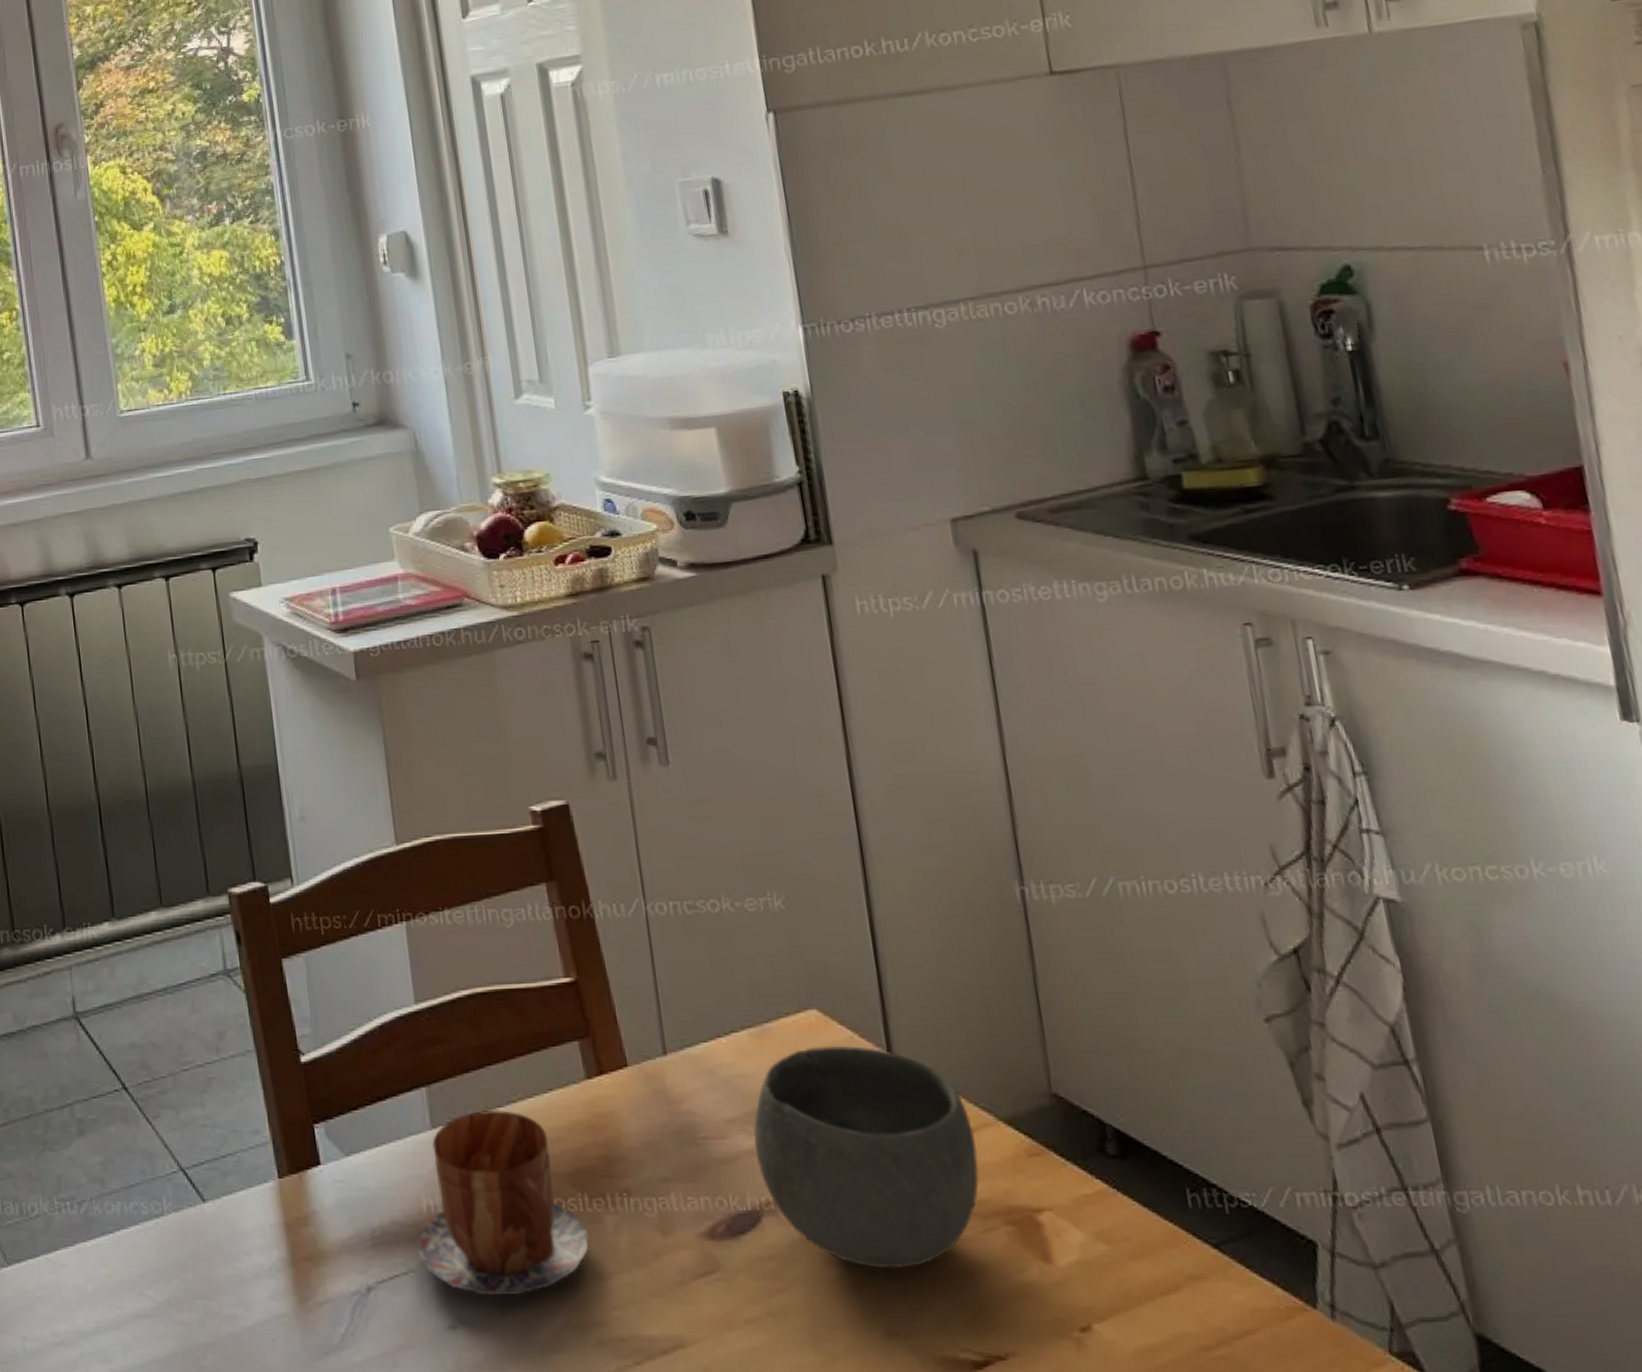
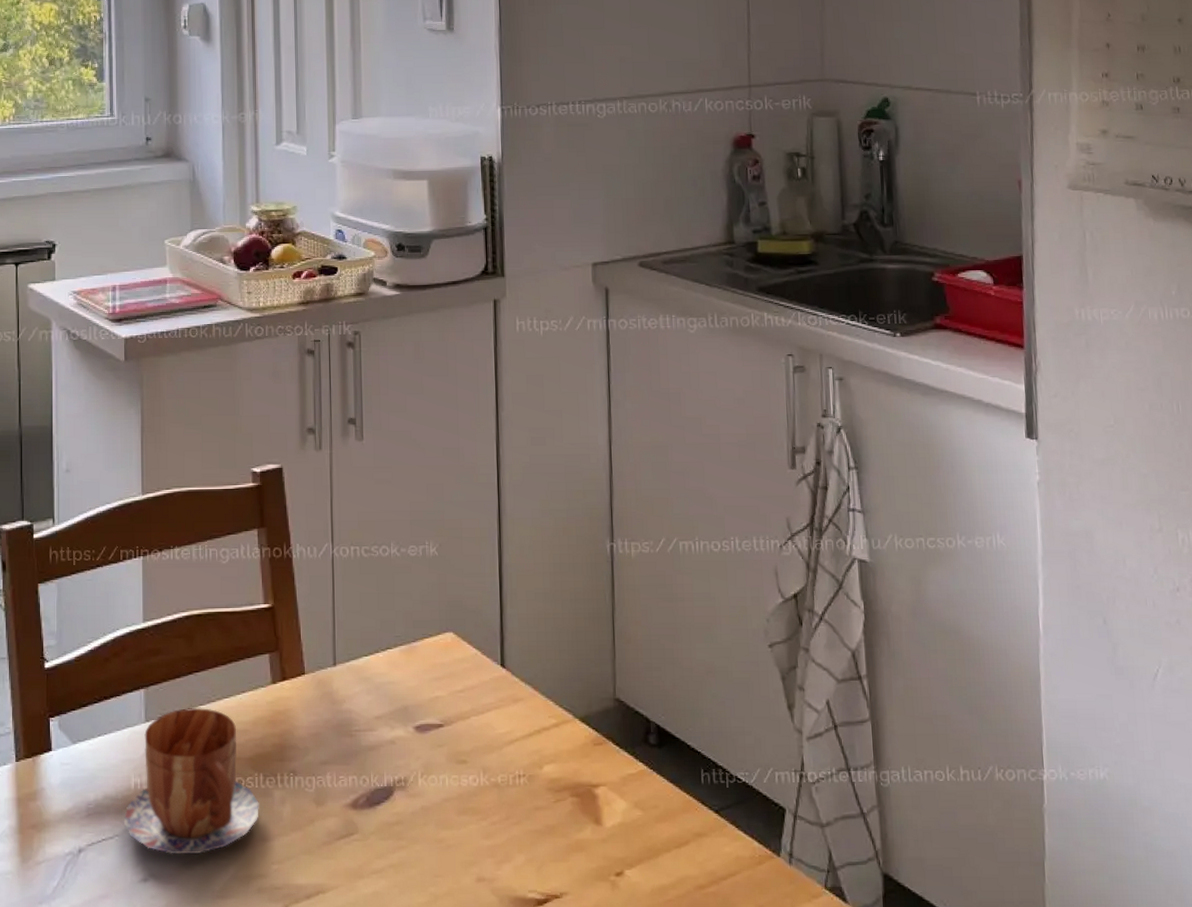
bowl: present [753,1045,980,1268] -> none [394,660,558,830]

